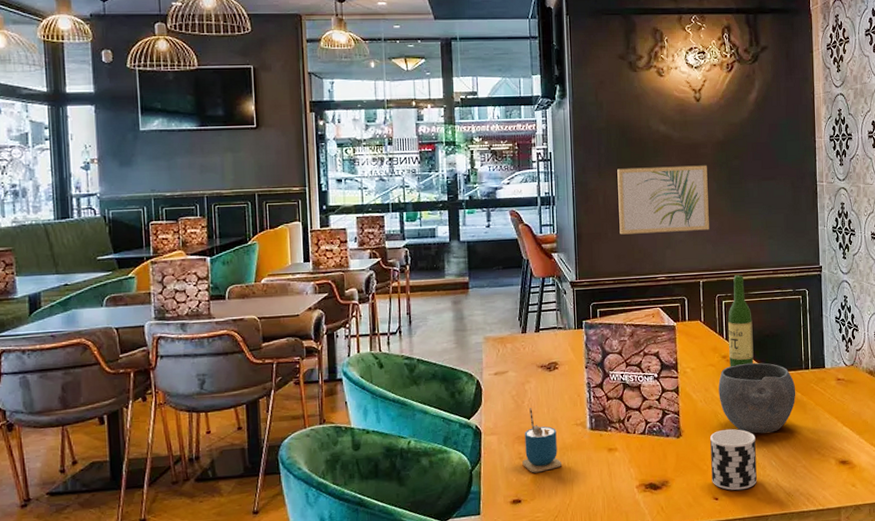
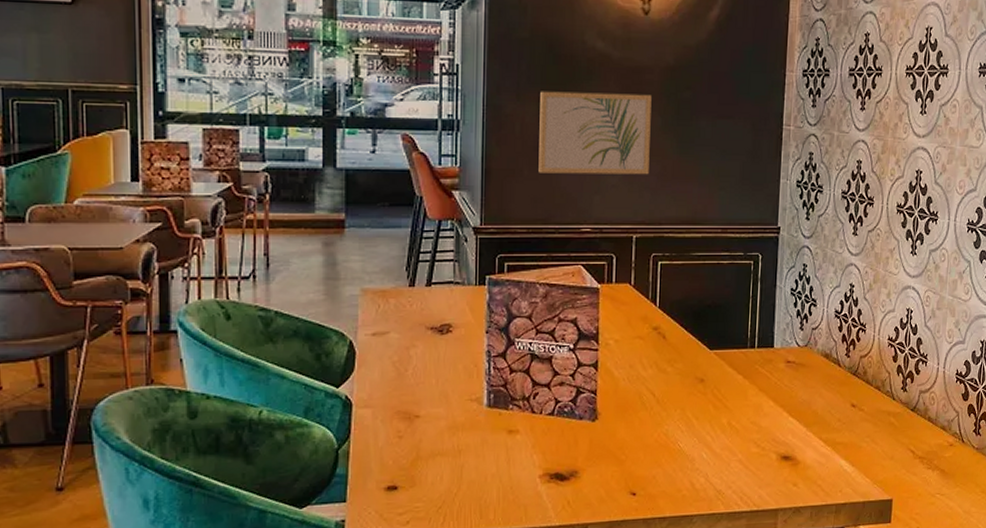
cup: present [522,408,561,473] -> none [401,378,450,456]
cup: present [710,429,757,491] -> none [630,413,685,486]
bowl: present [718,362,796,434] -> none [645,337,738,421]
wine bottle: present [728,275,754,368] -> none [661,232,693,341]

